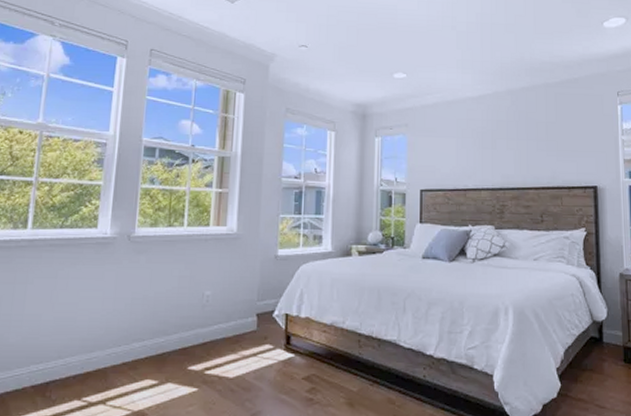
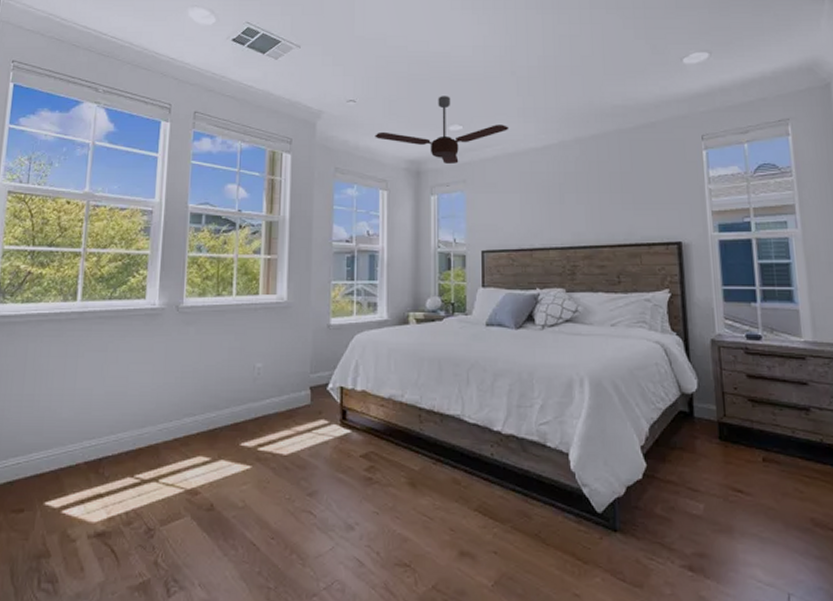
ceiling fan: none [324,45,449,109] -> present [375,96,509,164]

